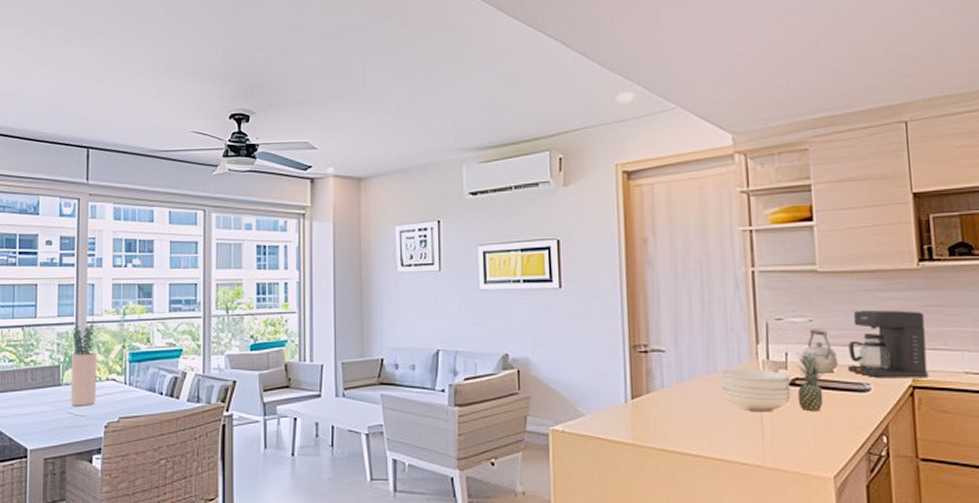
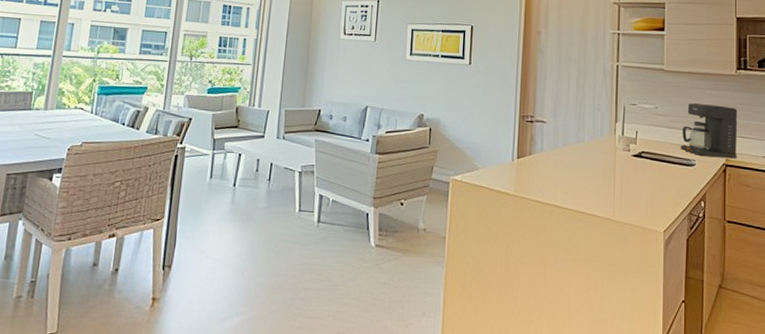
vase: present [70,317,97,406] -> none [38,52,71,130]
bowl: present [720,369,791,412] -> none [586,140,638,177]
fruit: present [797,352,824,412] -> none [642,132,662,179]
kettle: present [801,329,839,373] -> none [647,114,674,150]

